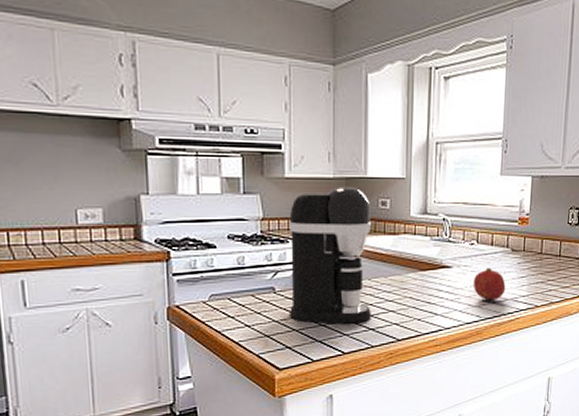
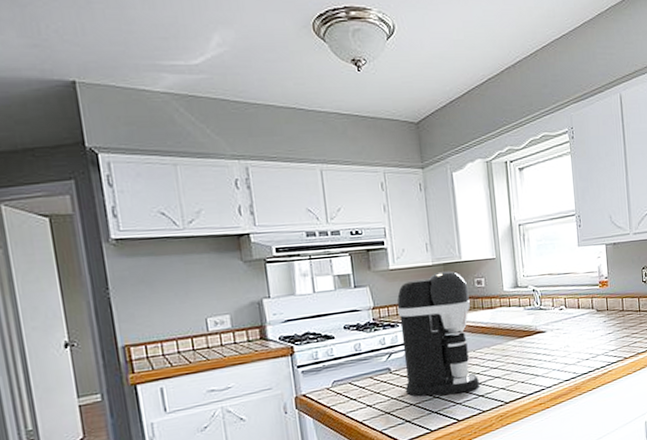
fruit: present [473,267,506,301] -> none [566,328,596,358]

